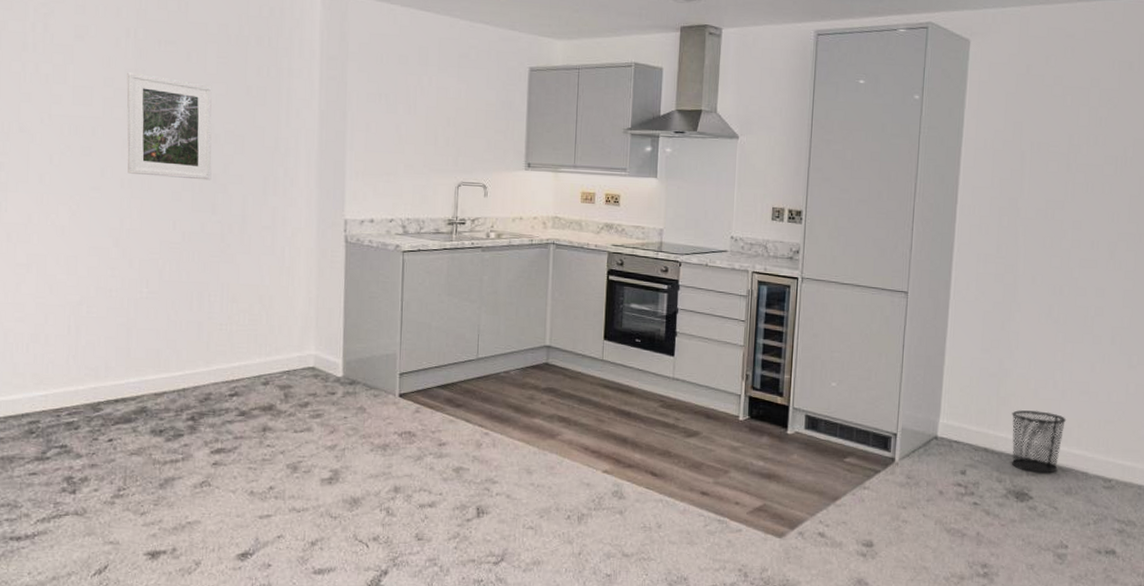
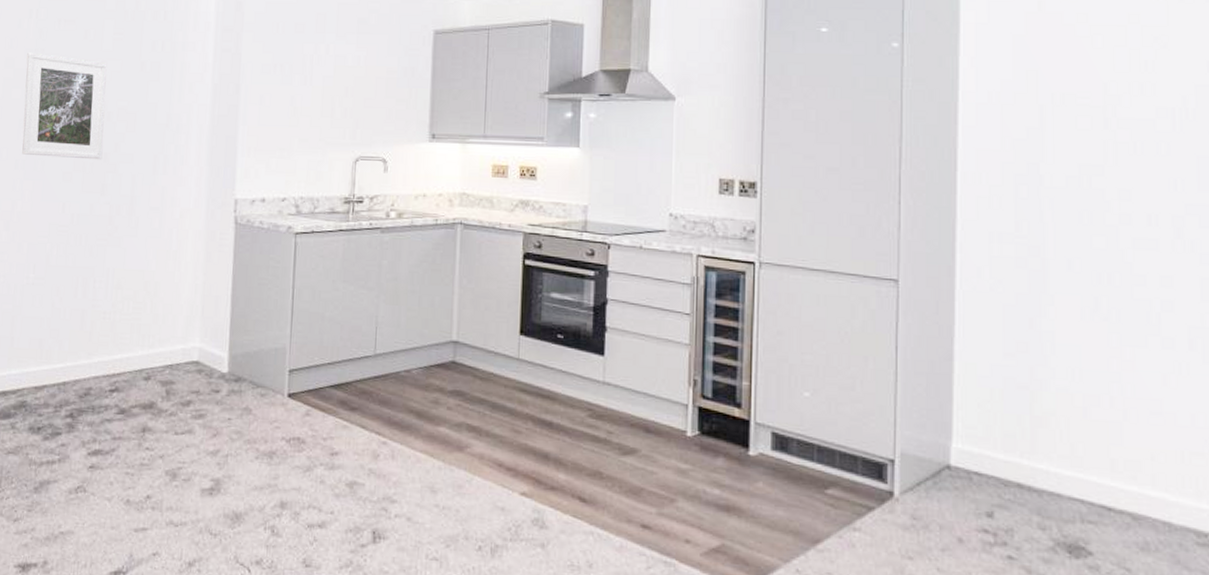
waste bin: present [1011,410,1067,473] -> none [1053,434,1133,521]

